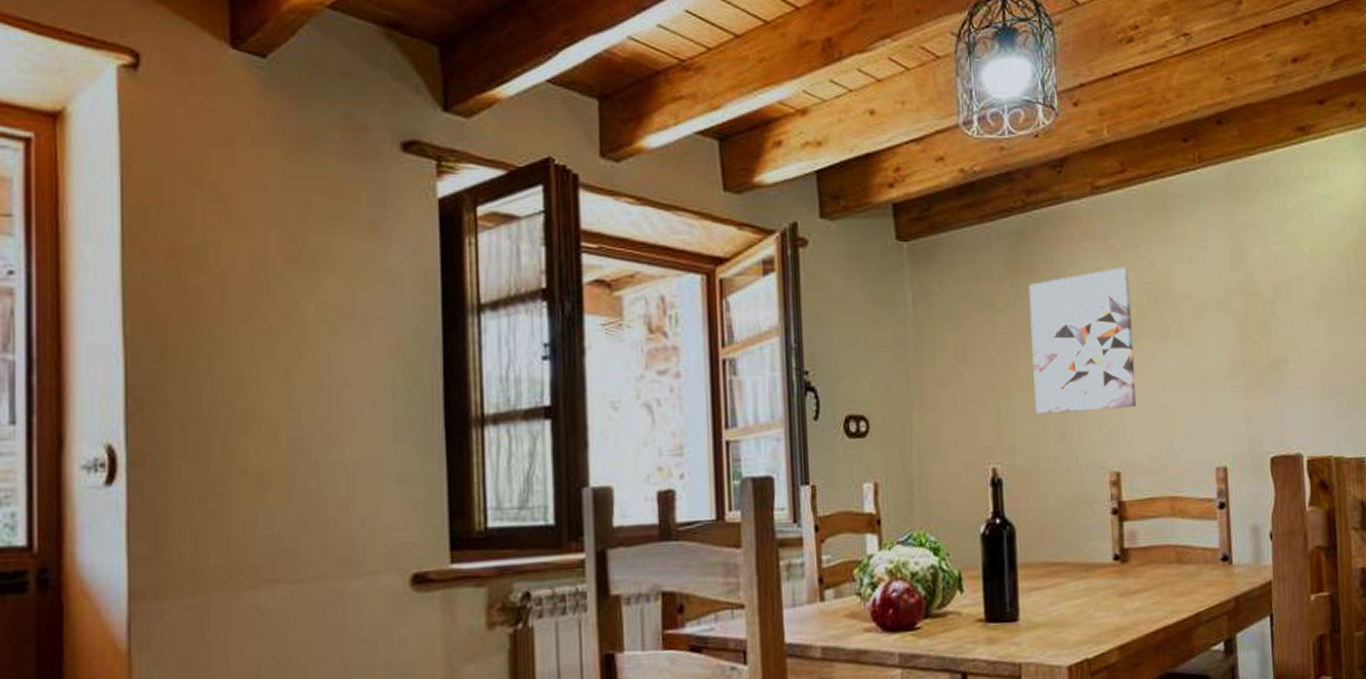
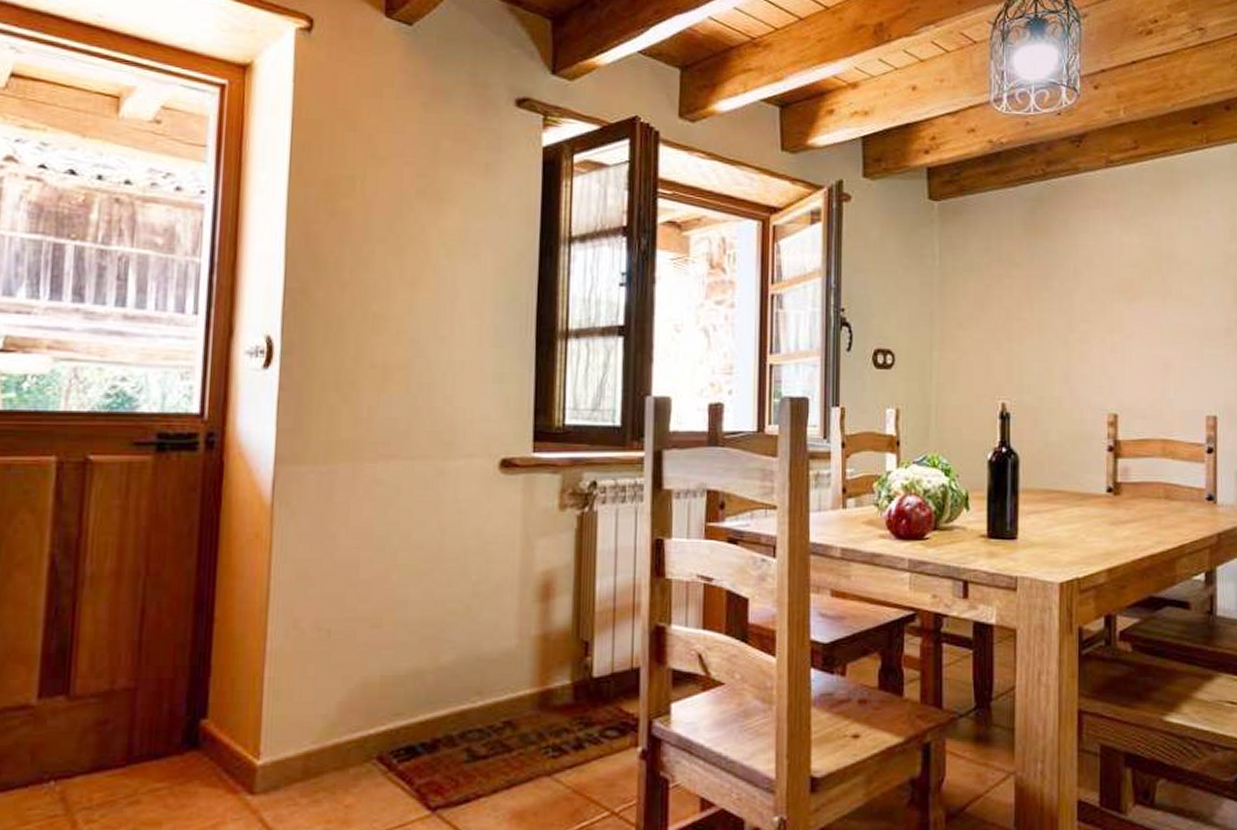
wall art: present [1028,267,1137,414] -> none [1044,232,1137,359]

